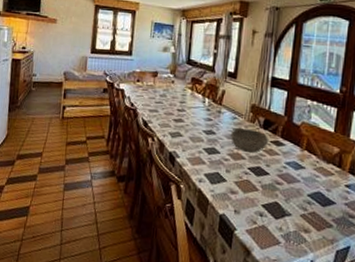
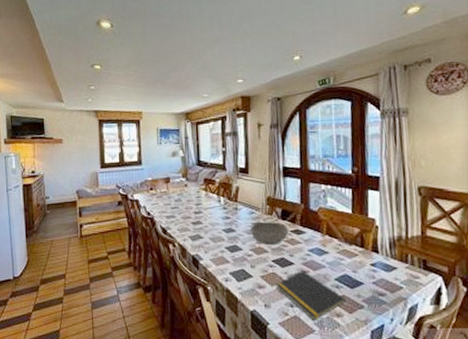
notepad: none [248,182,316,233] -> present [275,271,346,321]

